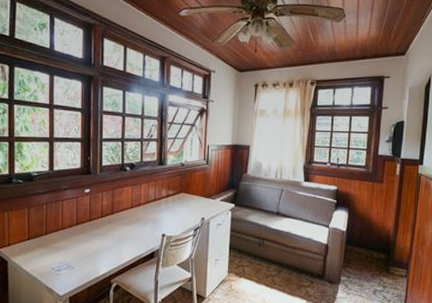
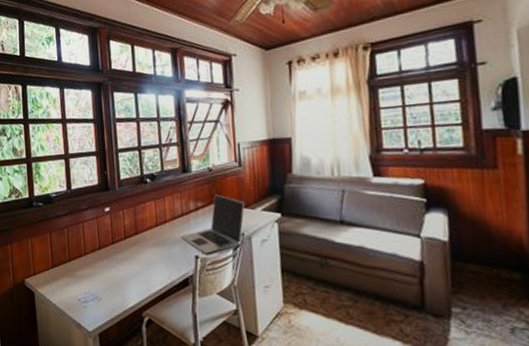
laptop: none [152,185,208,233] -> present [181,194,245,254]

